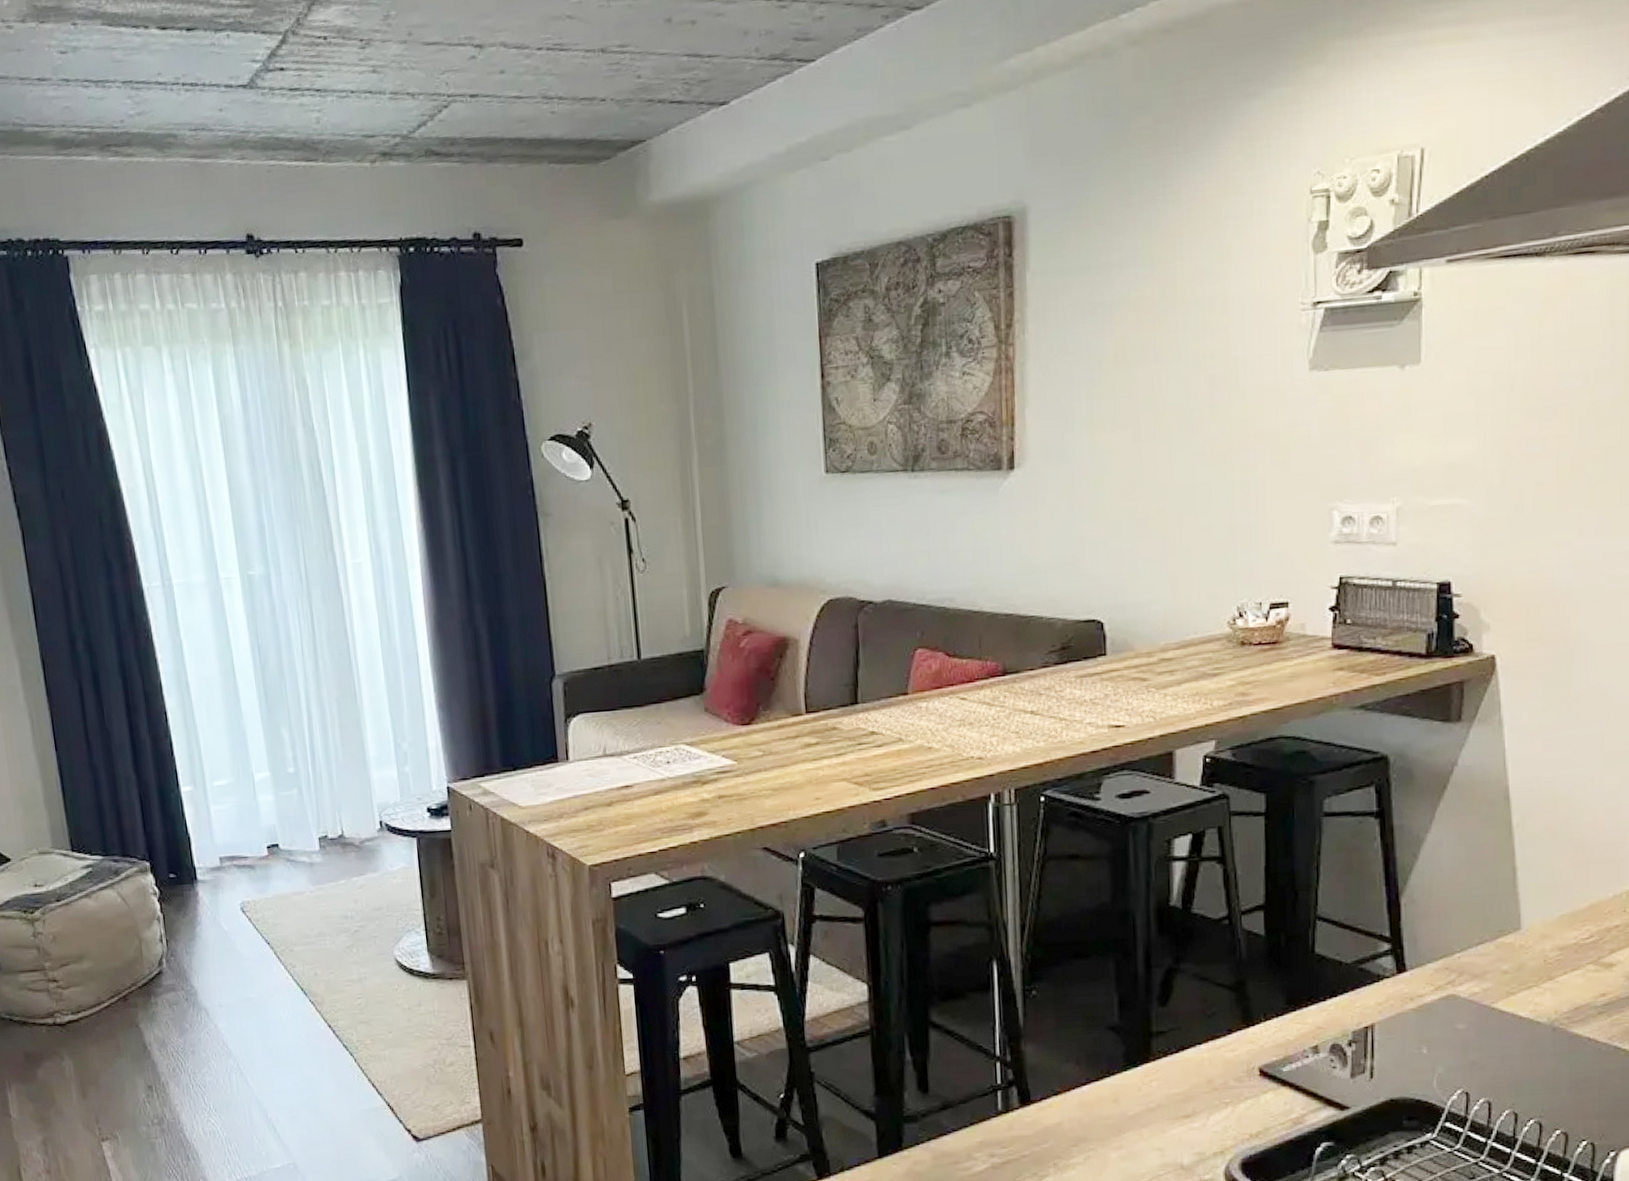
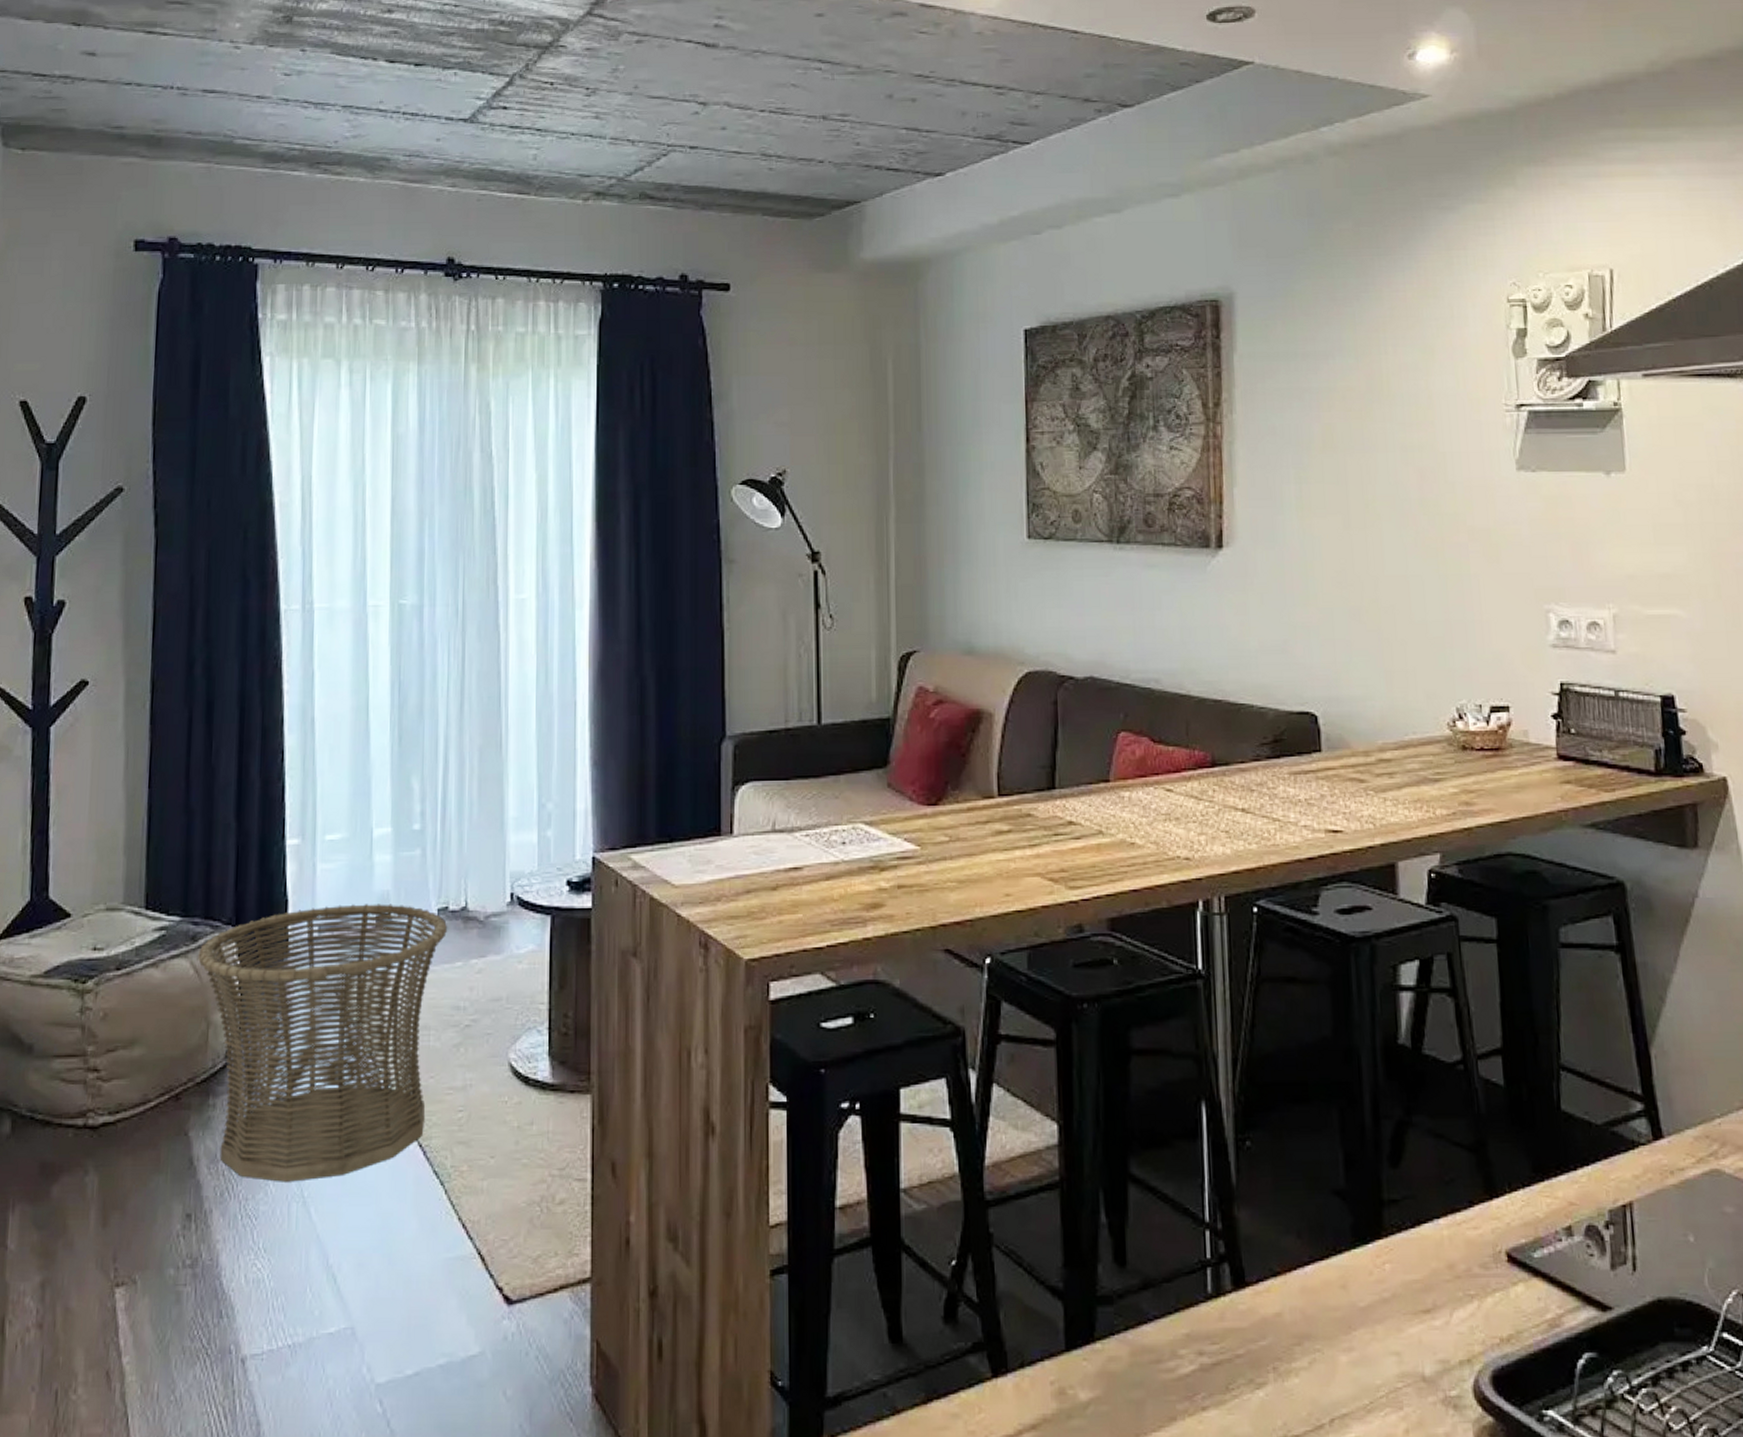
basket: none [122,835,331,1059] -> present [198,903,447,1182]

